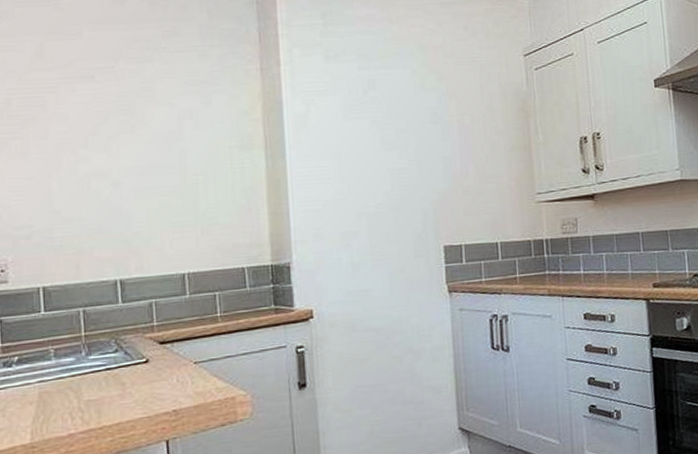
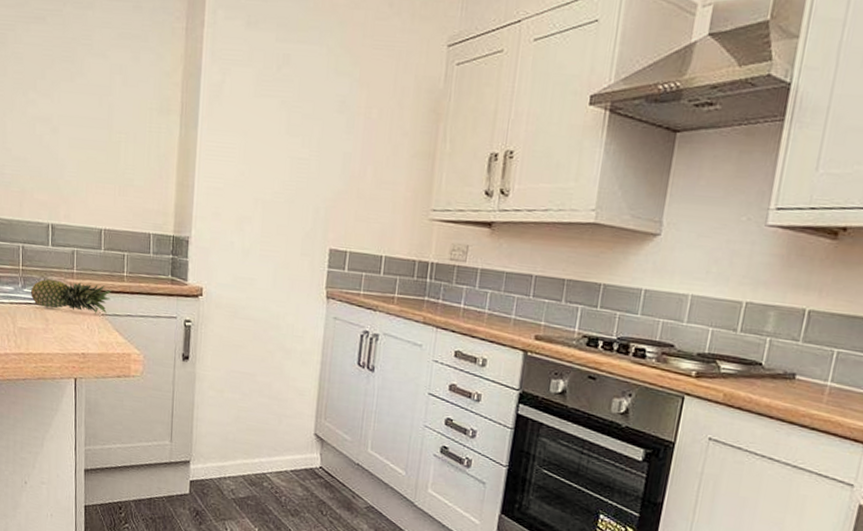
fruit: none [98,331,205,371] -> present [30,278,112,314]

